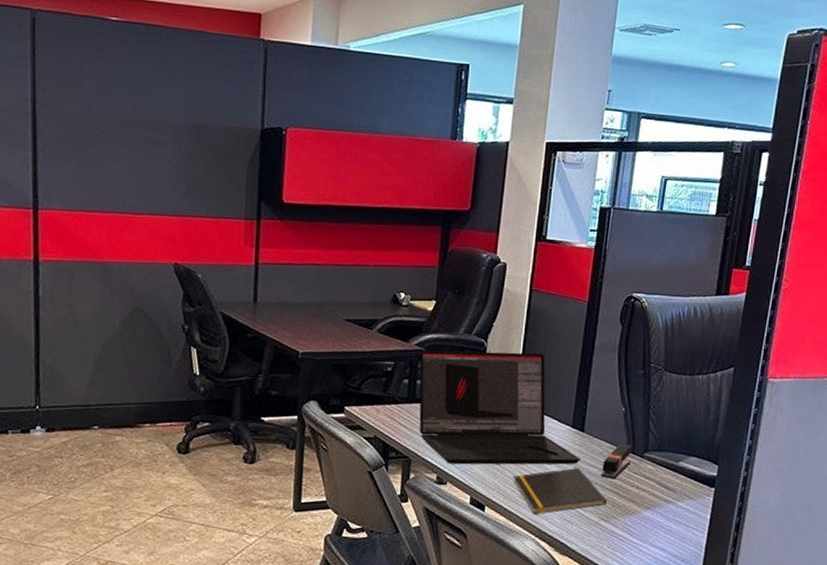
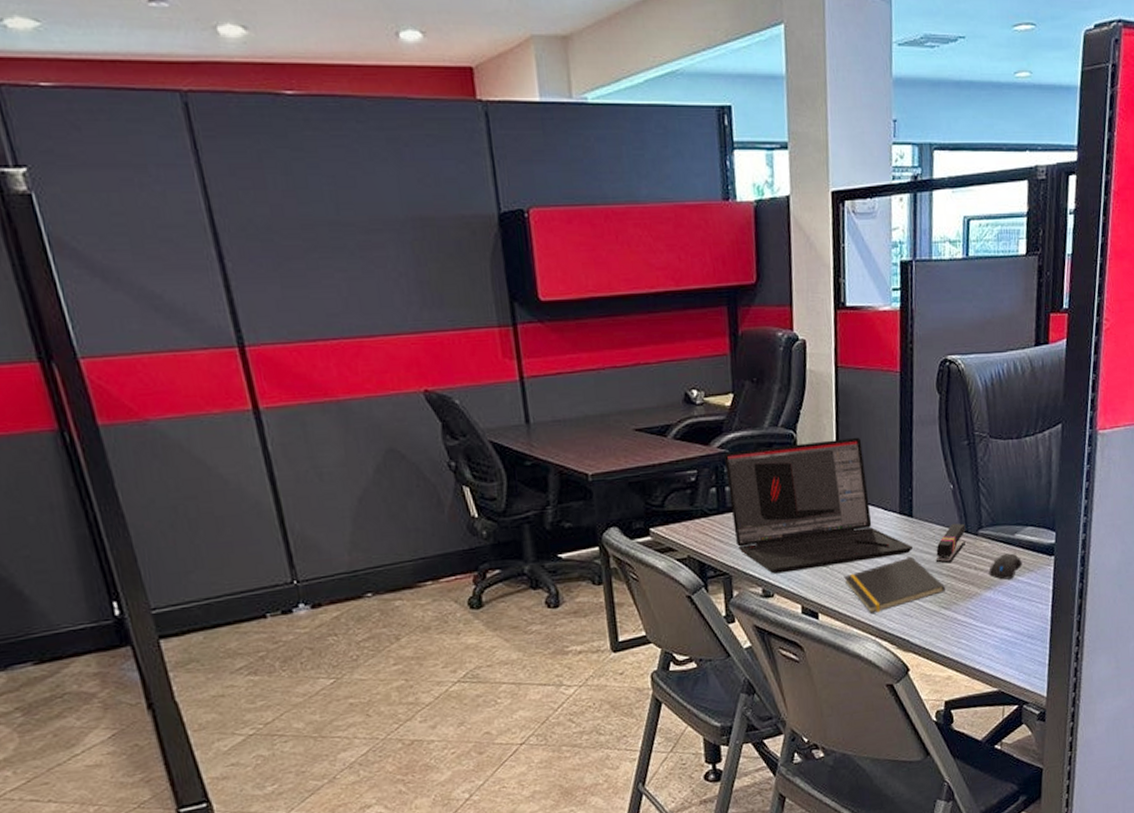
computer mouse: none [650,478,683,503] -> present [989,553,1022,580]

